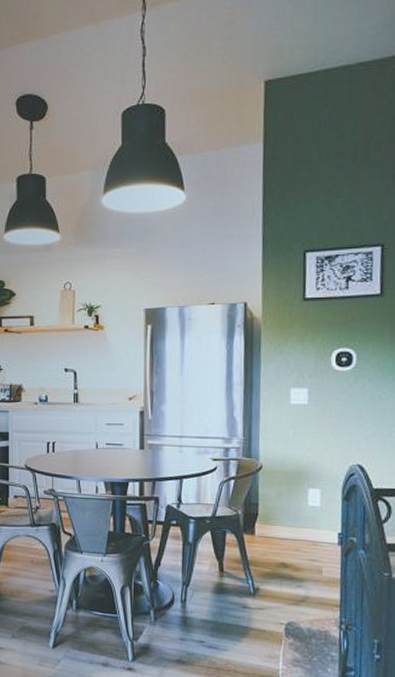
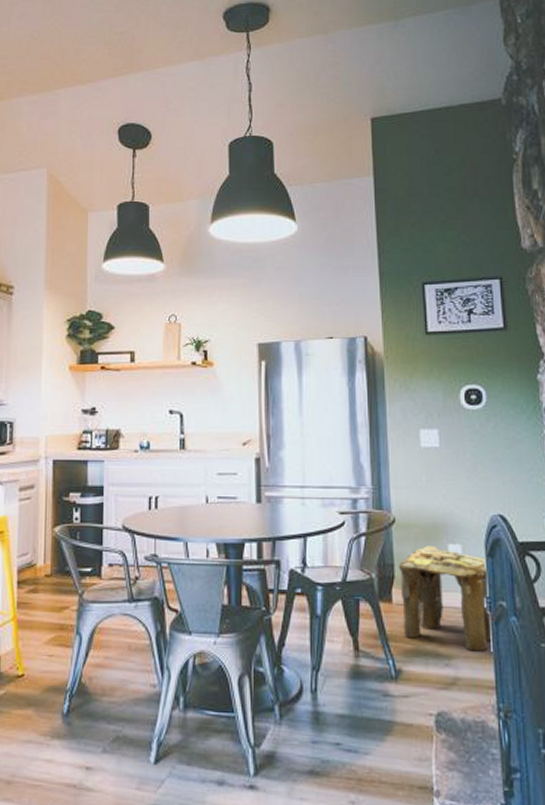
stool: none [262,489,343,577] -> present [398,546,491,652]

